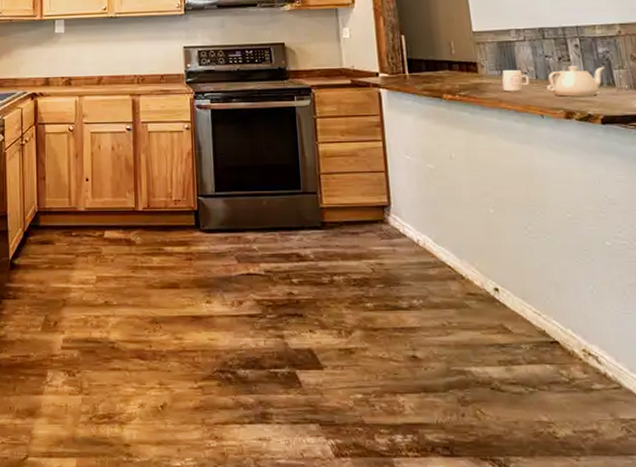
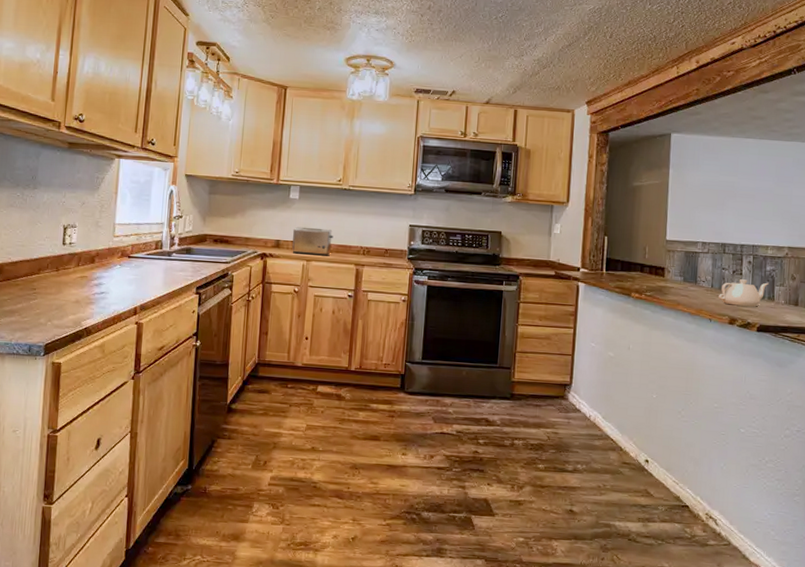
toaster: none [62,60,104,91] -> present [292,226,334,257]
mug: present [501,69,530,92] -> none [683,276,706,297]

